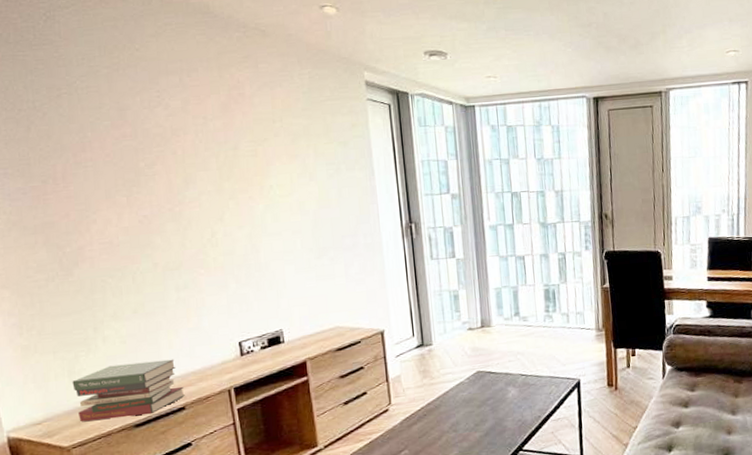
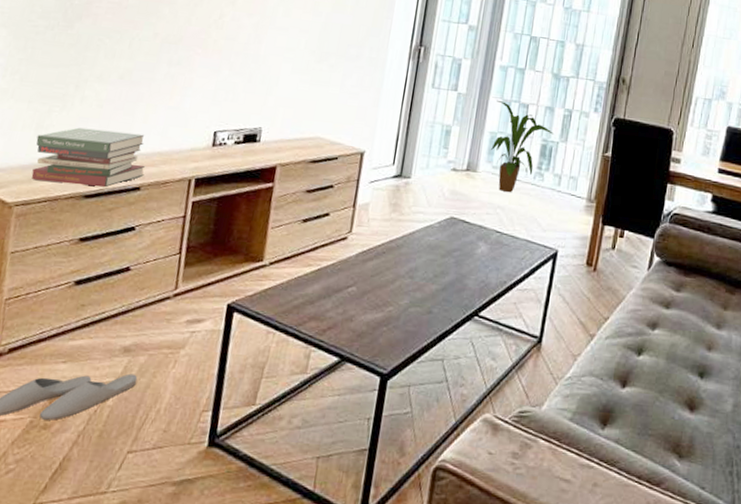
house plant: none [494,257,554,339] -> present [491,100,554,192]

